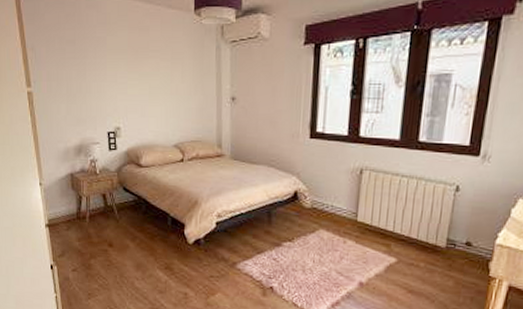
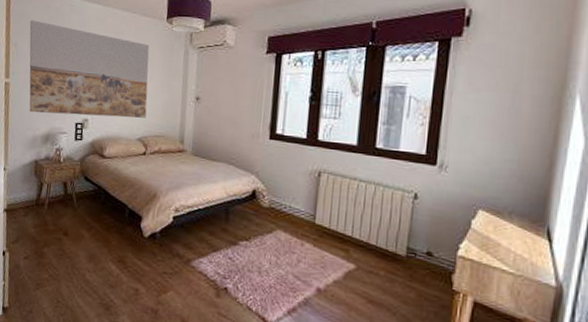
wall art: none [45,19,181,124] -> present [29,20,150,118]

